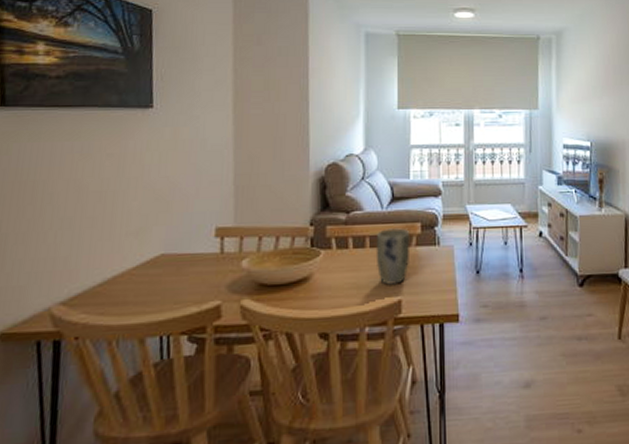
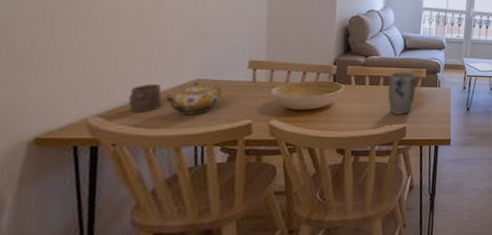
cup: none [91,262,126,298] -> present [128,83,162,113]
teapot: none [128,258,188,299] -> present [165,82,222,115]

